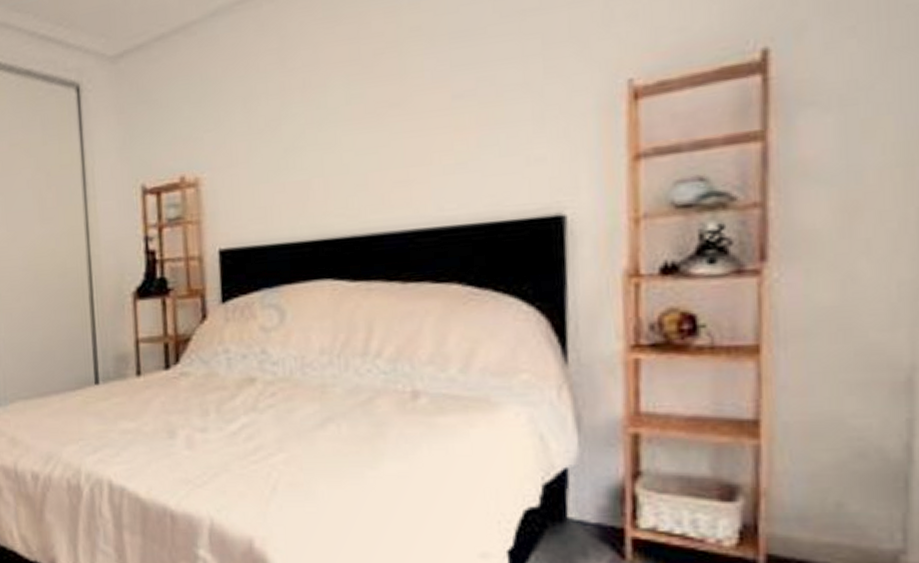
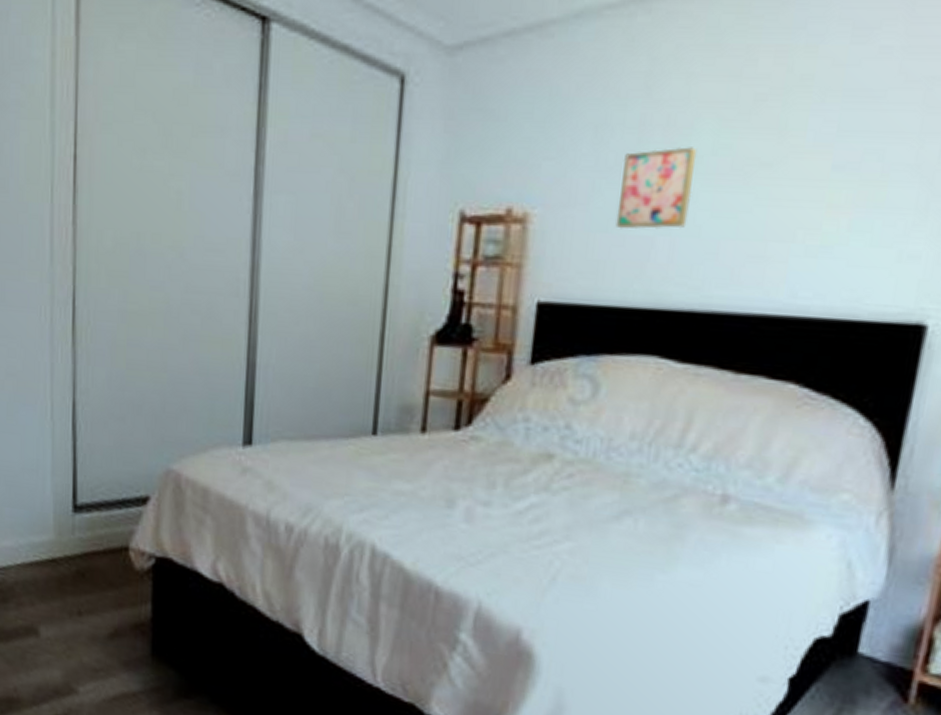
wall art: none [271,101,336,178] -> present [615,147,698,229]

